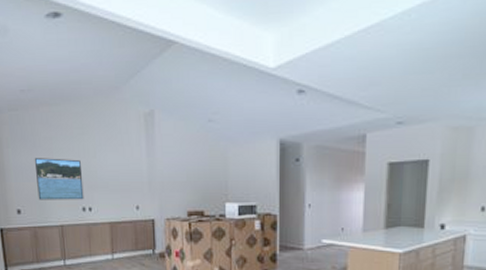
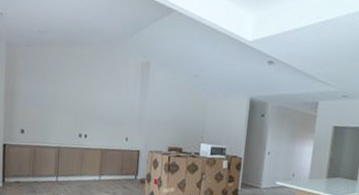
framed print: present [34,158,84,200] -> none [41,88,83,128]

